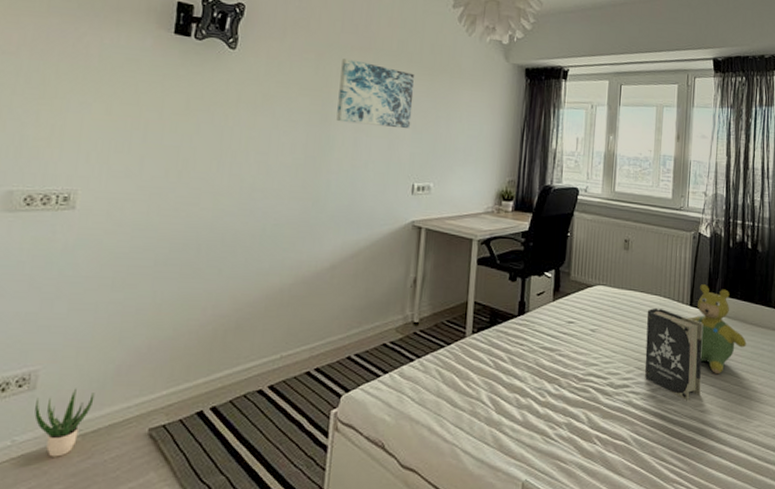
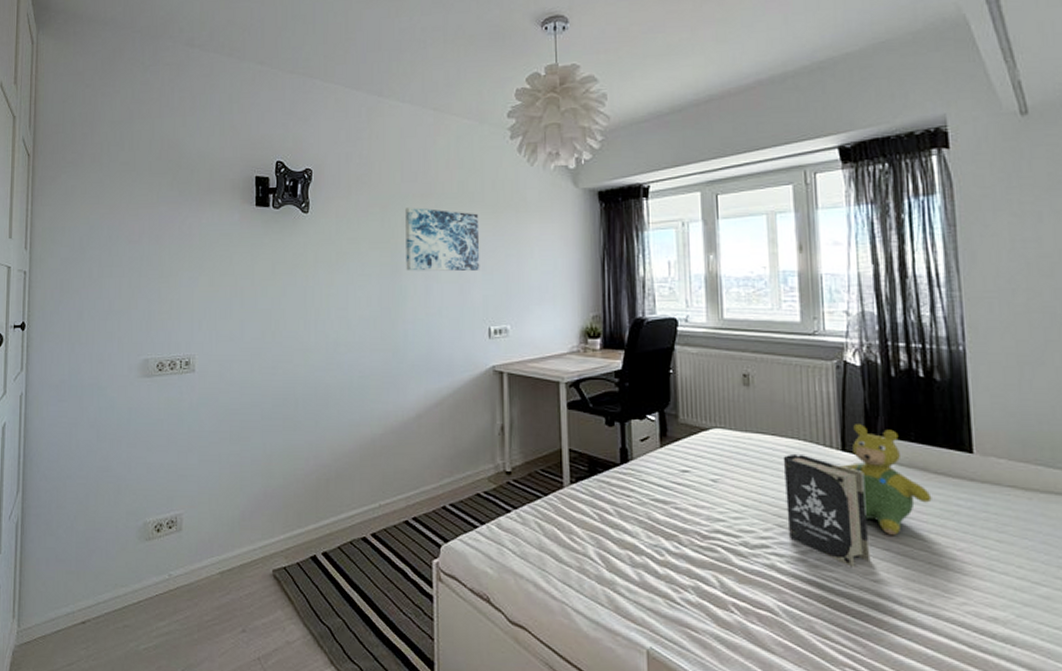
potted plant: present [34,388,95,457] -> none [183,530,227,591]

